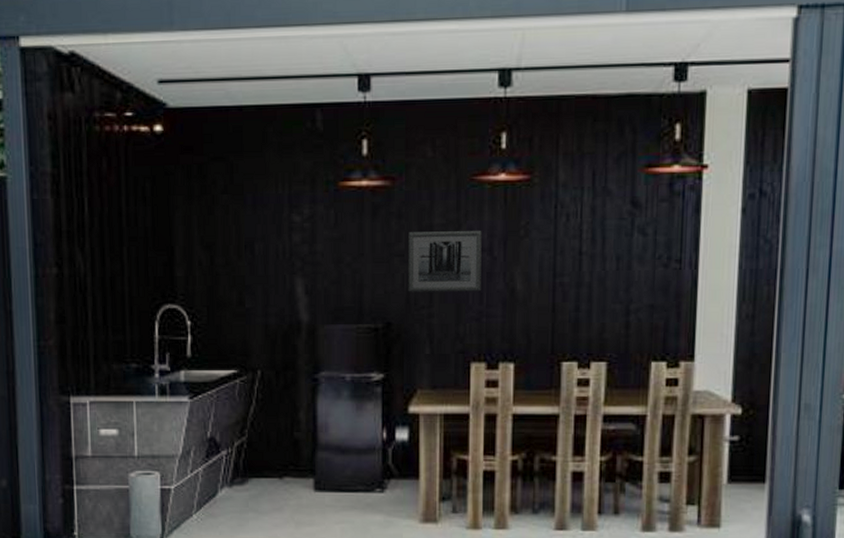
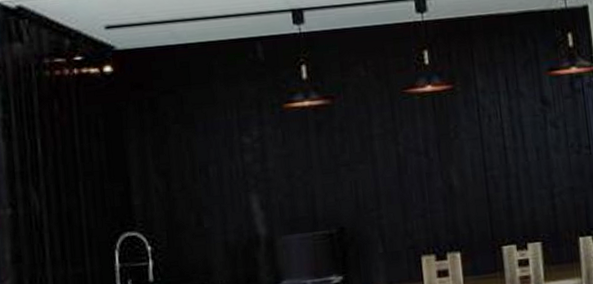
wall art: present [408,231,482,292] -> none [351,137,423,198]

